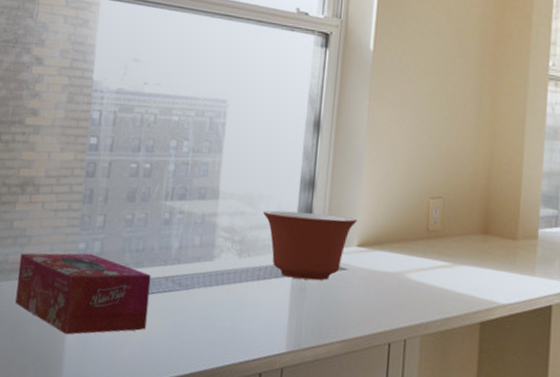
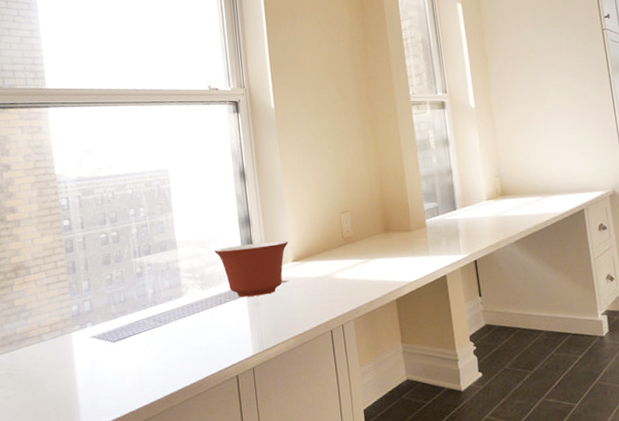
tissue box: present [15,253,152,335] -> none [25,312,140,381]

